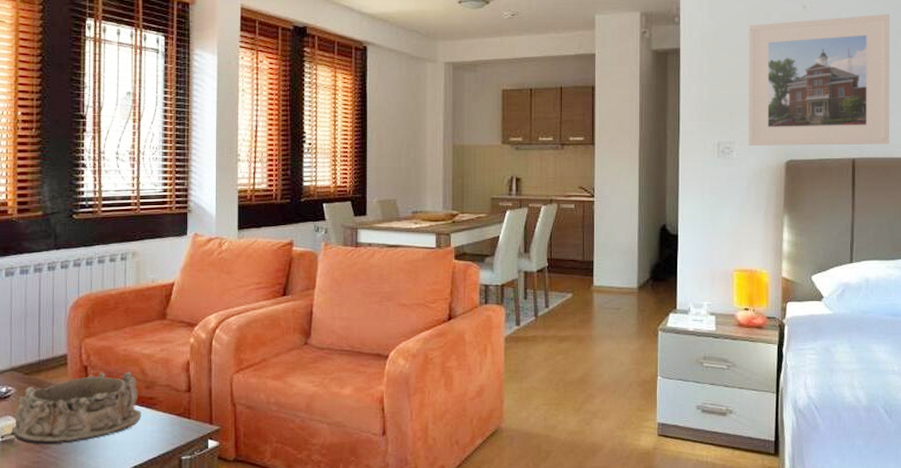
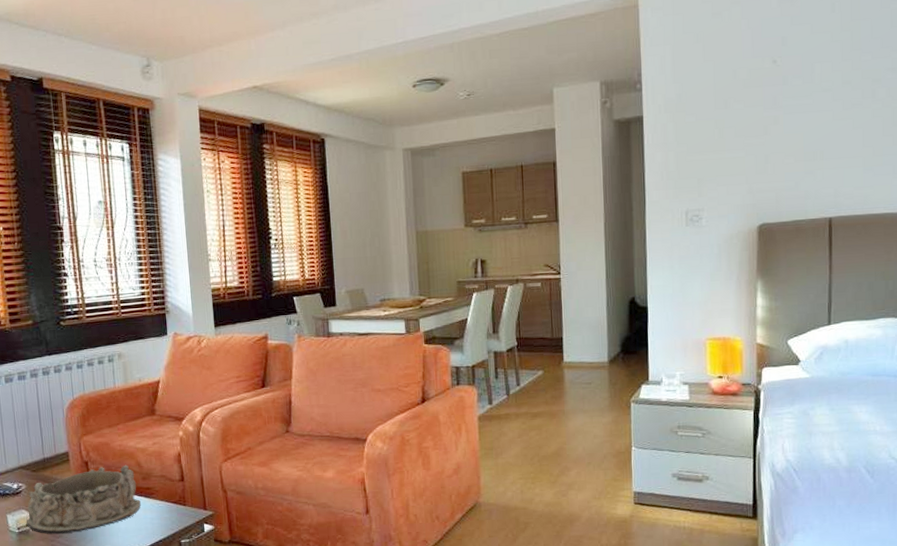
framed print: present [748,14,890,146] -> none [714,62,869,212]

